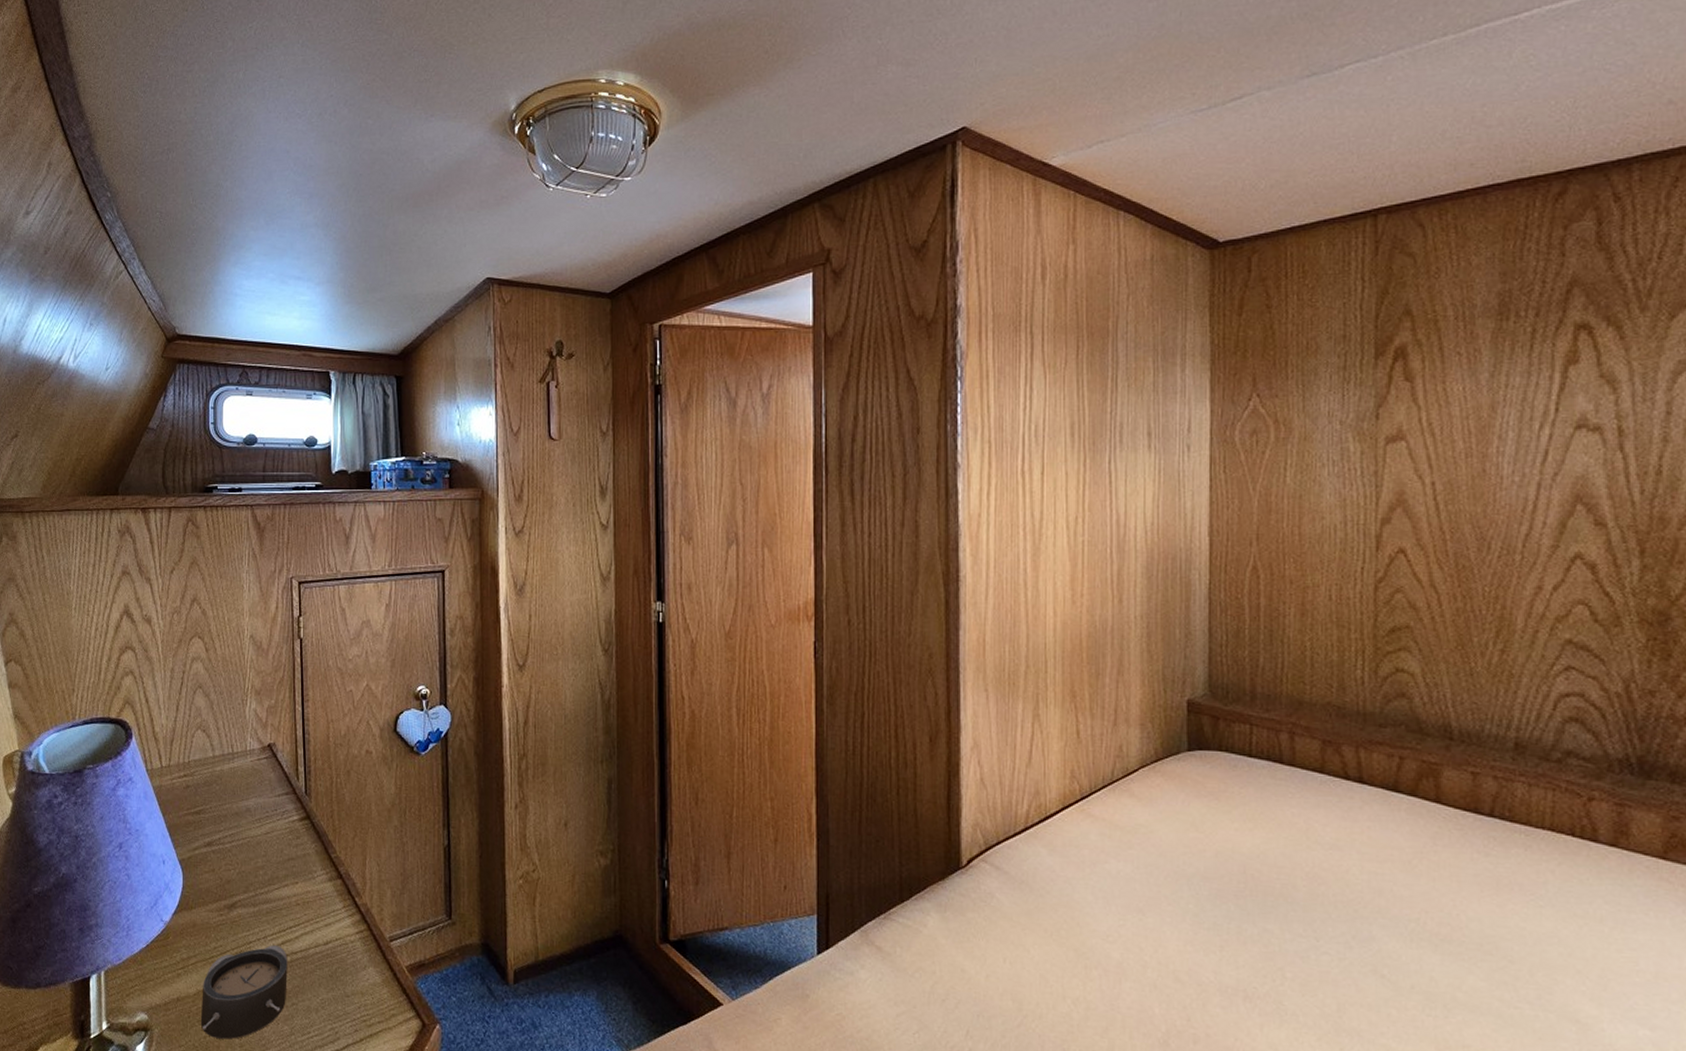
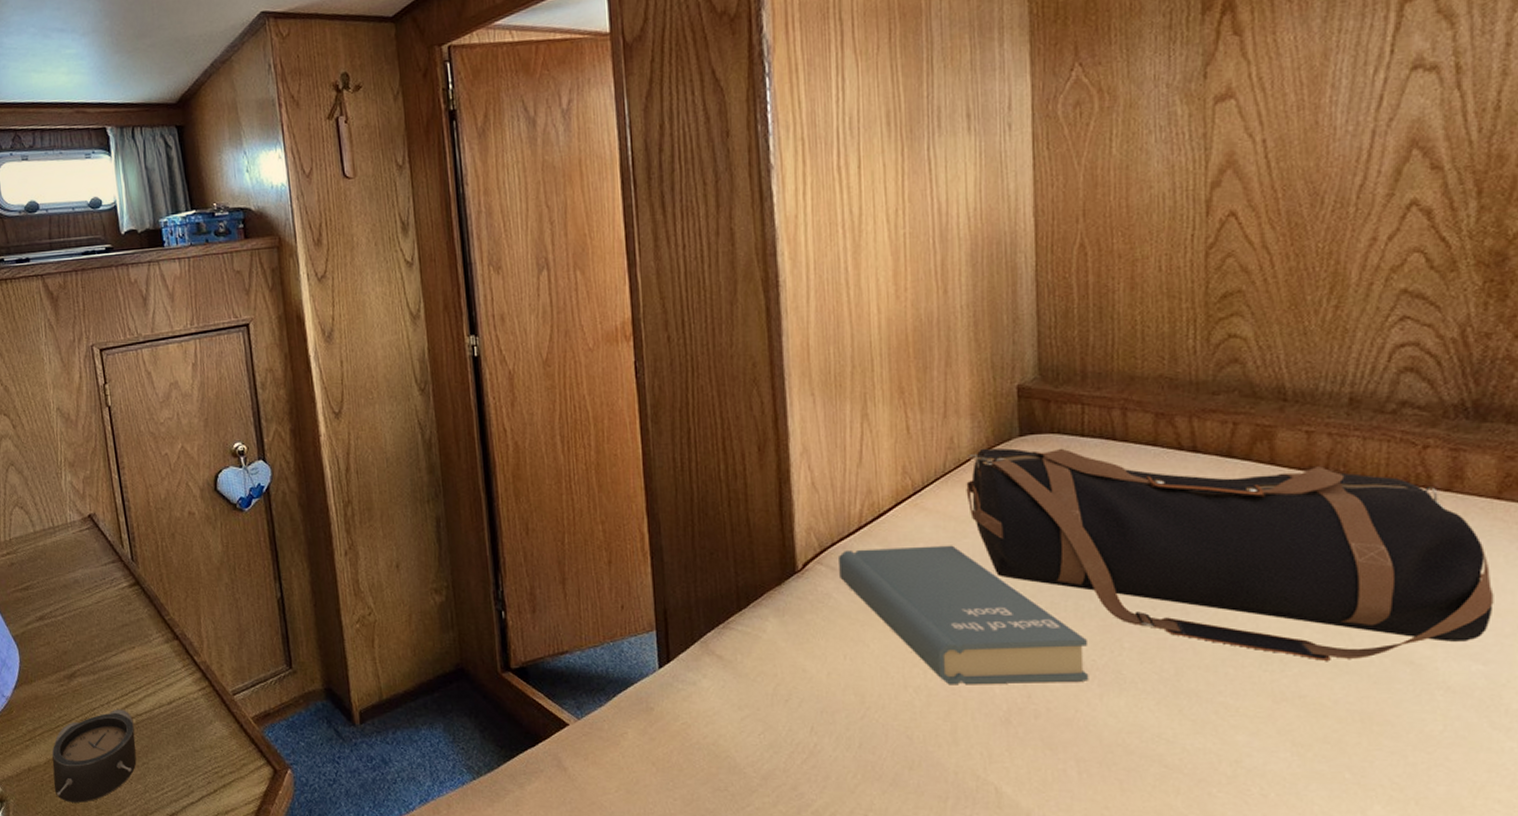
book: none [1003,850,1250,1009] -> present [839,545,1089,685]
duffel bag: none [1133,761,1660,1012] -> present [966,448,1494,661]

